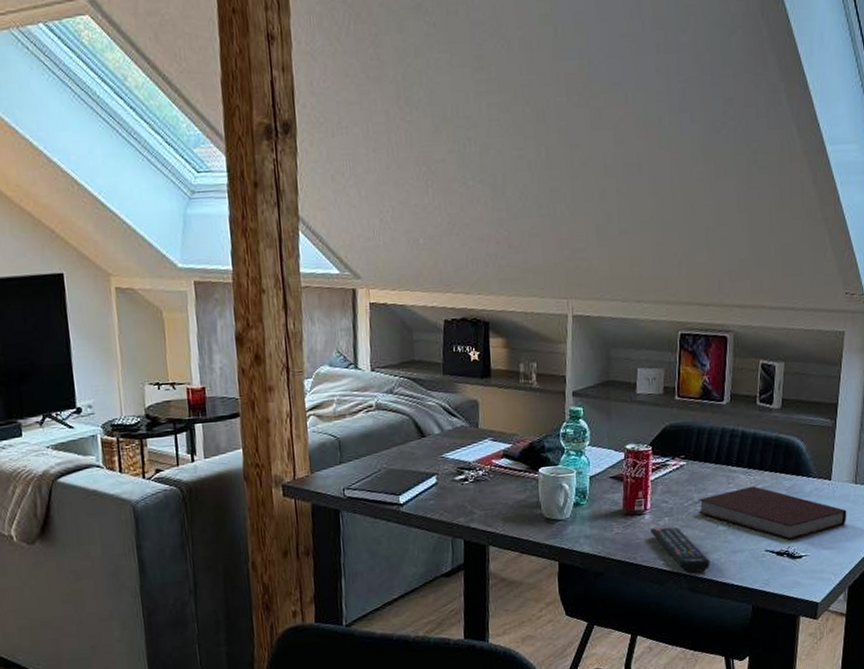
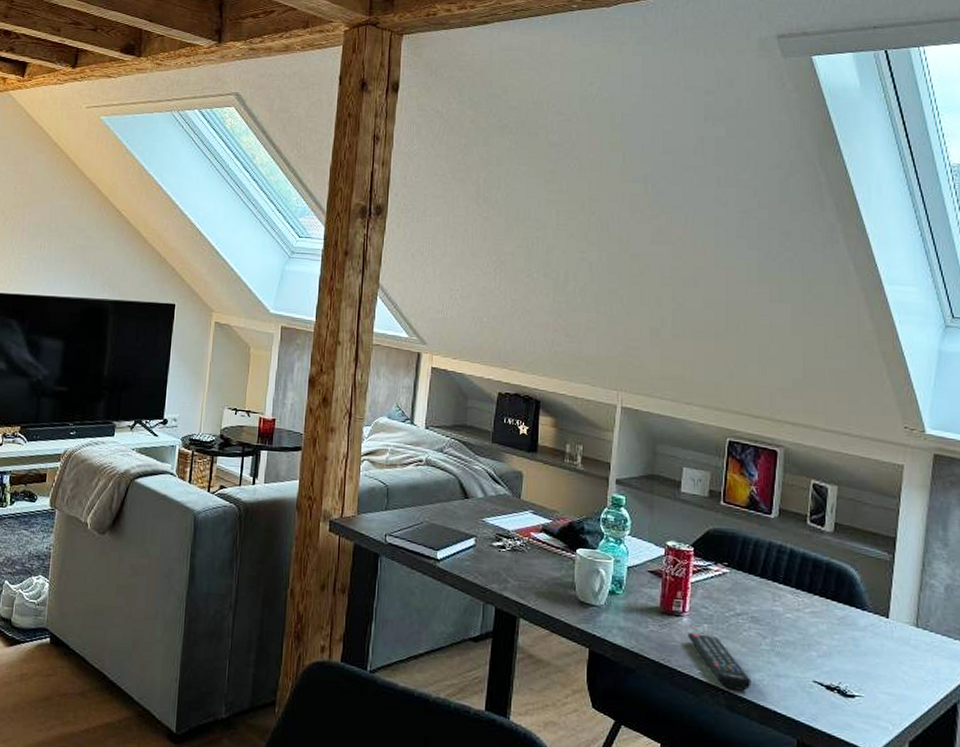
notebook: present [698,486,847,540] -> none [740,608,907,675]

